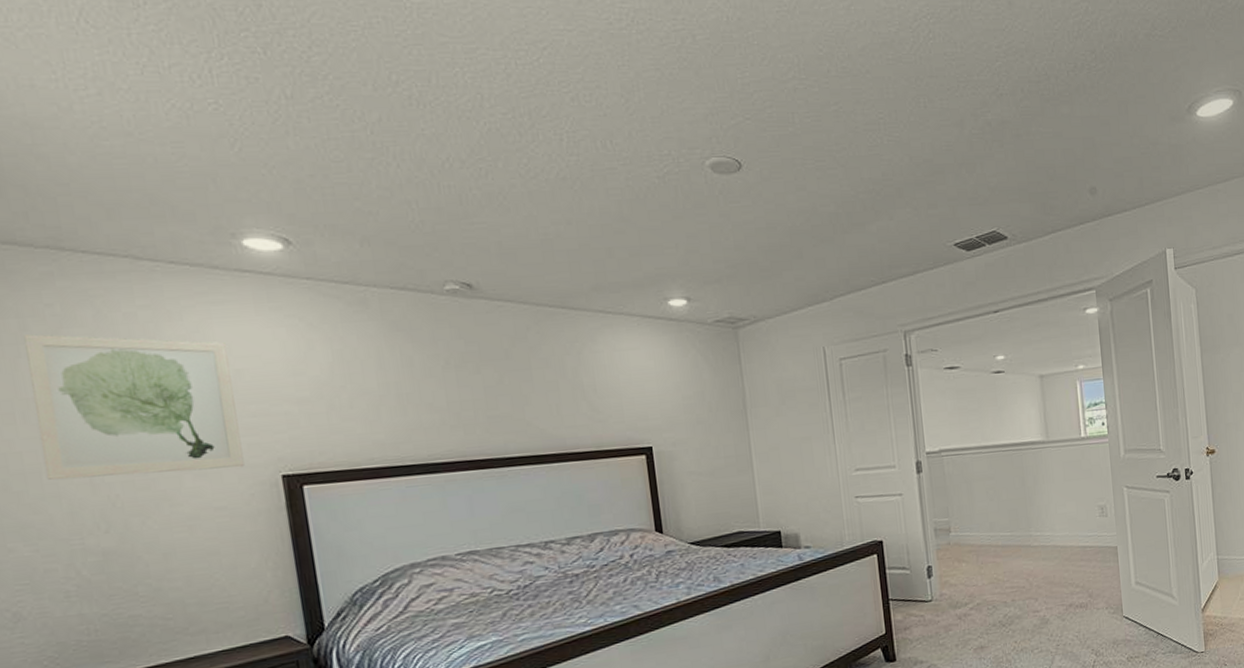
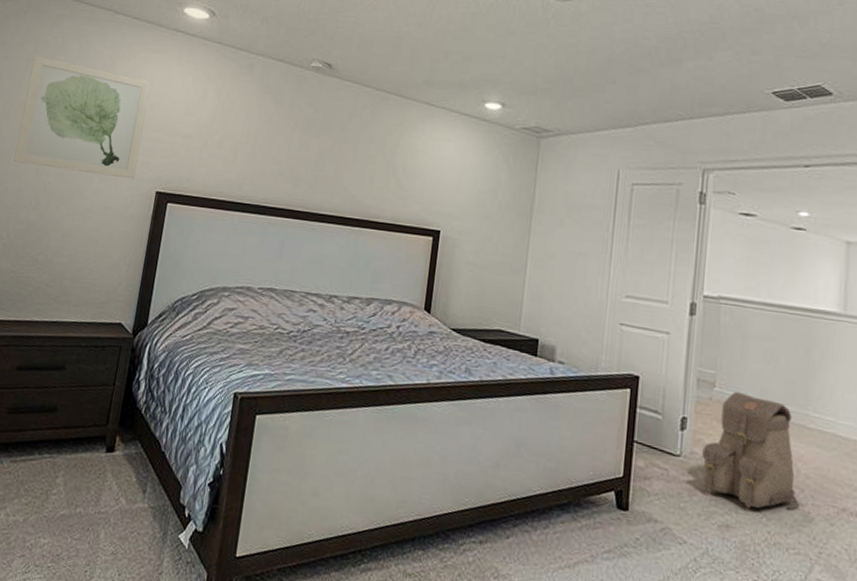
backpack: none [950,531,1036,628] -> present [702,391,799,510]

